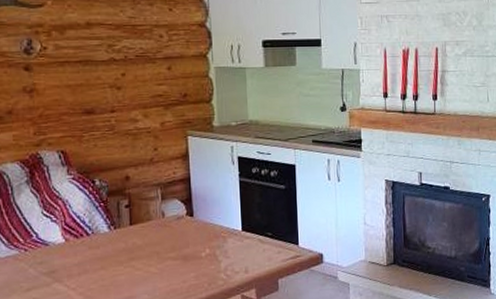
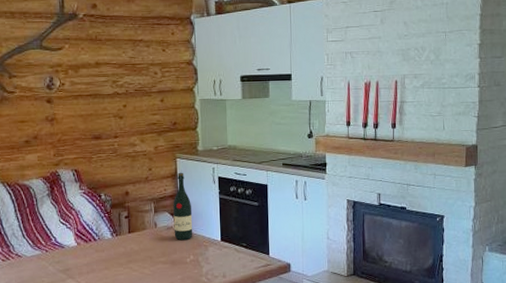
wine bottle: none [184,152,209,231] -> present [173,172,193,240]

